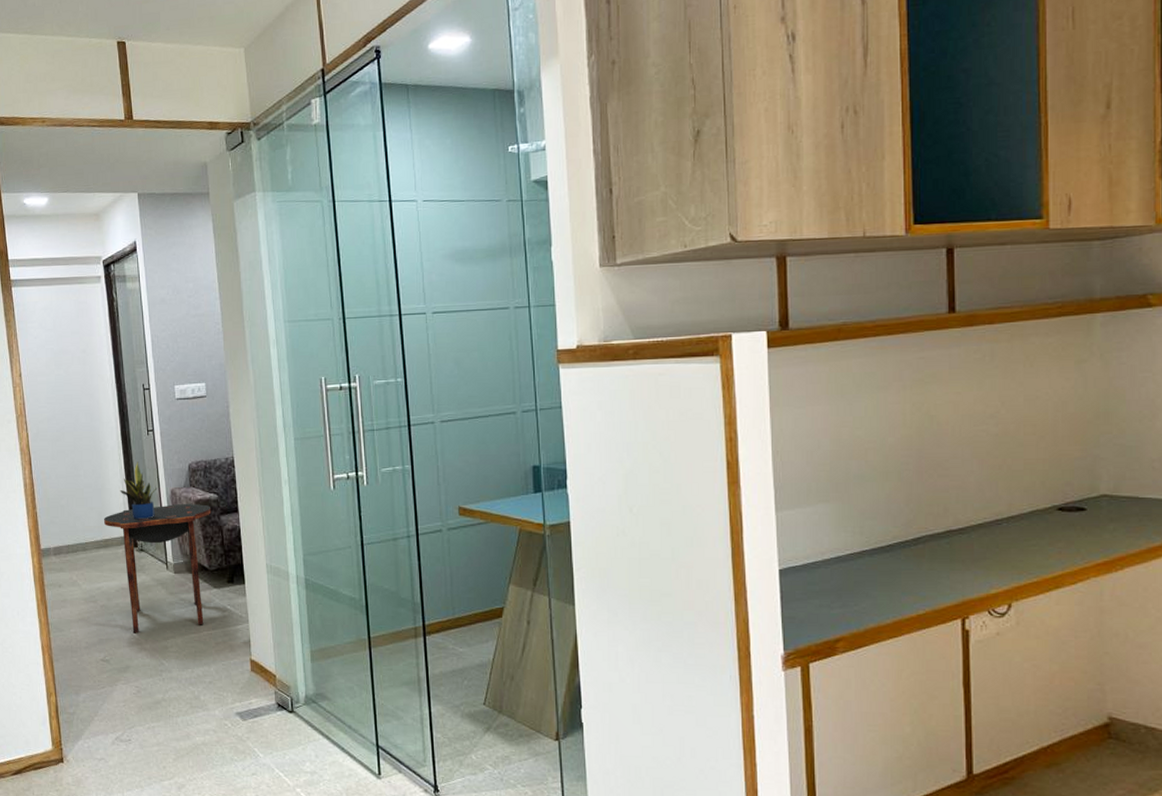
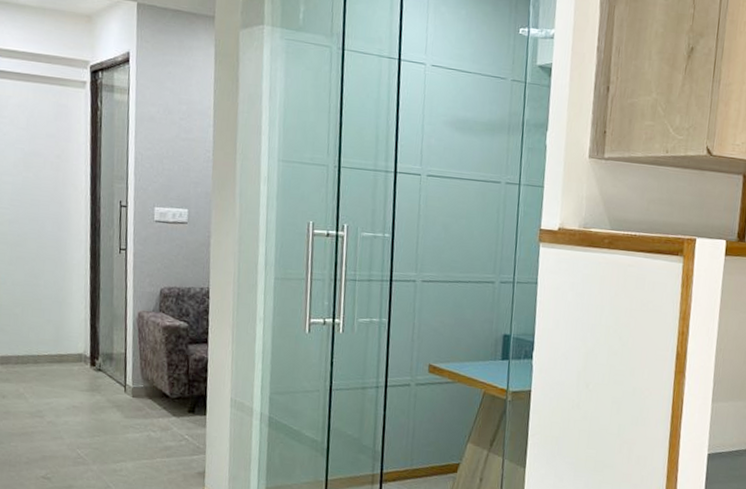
side table: present [103,503,211,634] -> none [60,326,180,454]
potted plant: present [120,462,157,520] -> none [82,279,123,339]

